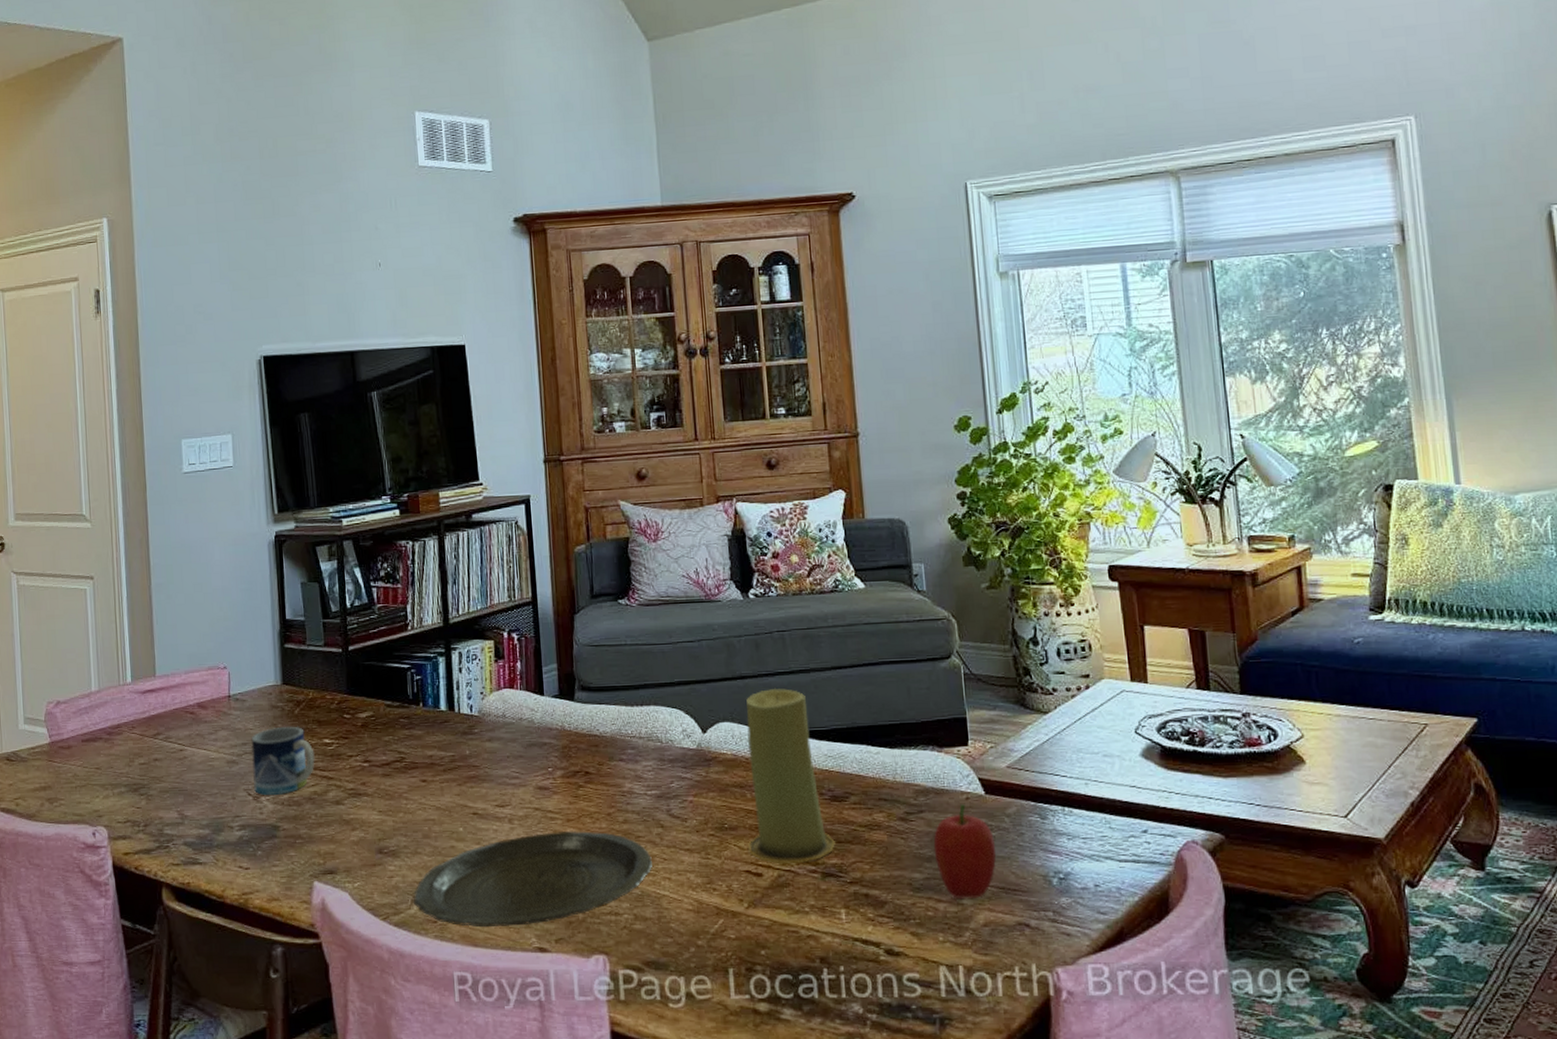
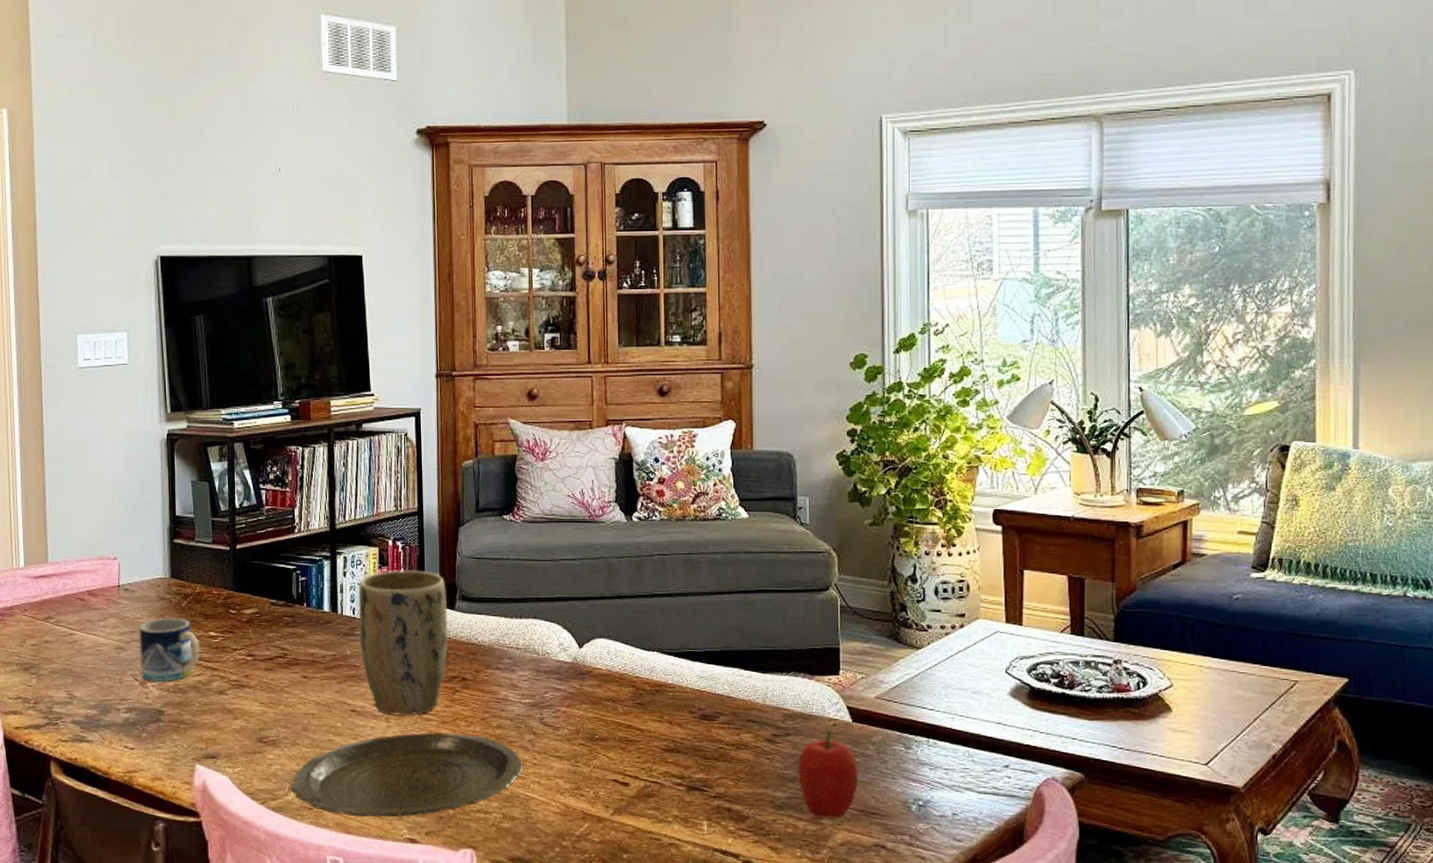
plant pot: none [474,661,569,816] -> present [358,570,449,716]
candle: present [746,688,835,863] -> none [617,609,702,776]

